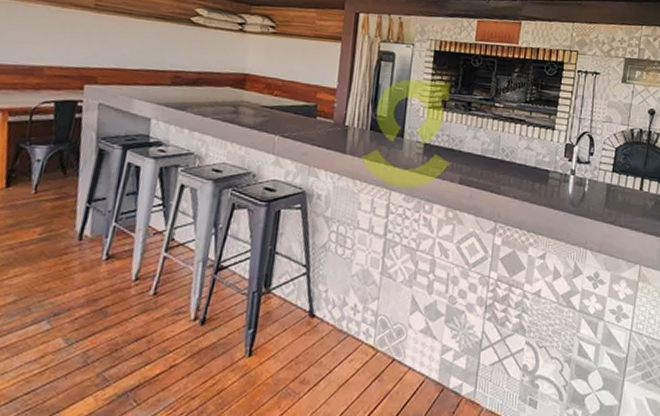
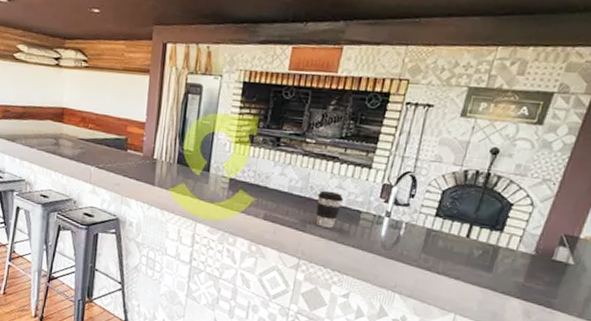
coffee cup: none [508,152,533,189] -> present [315,190,344,228]

